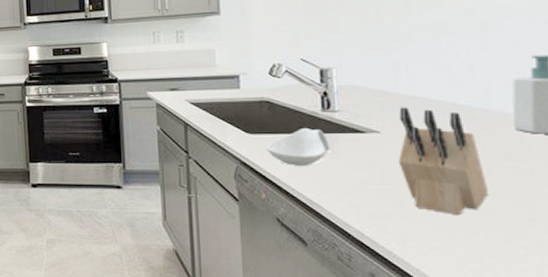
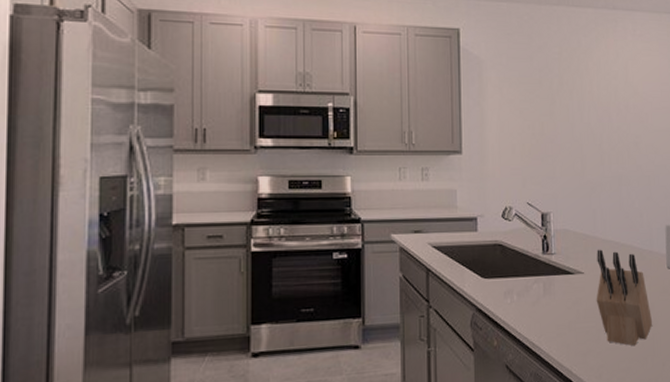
spoon rest: present [266,127,331,166] -> none [498,270,549,309]

